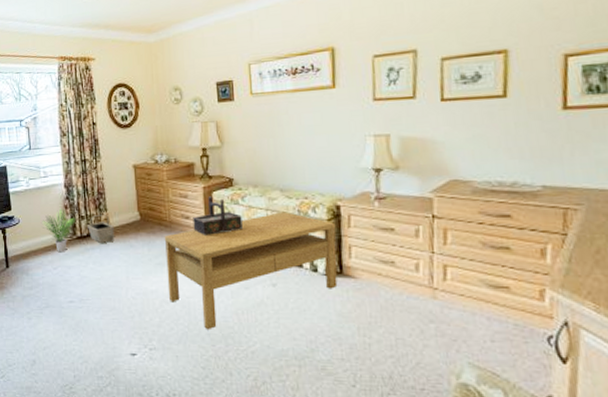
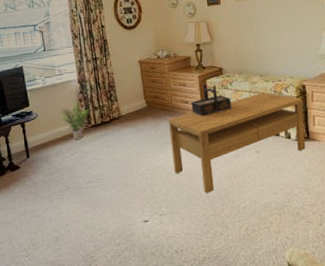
basket: present [88,214,114,244] -> none [101,103,125,130]

